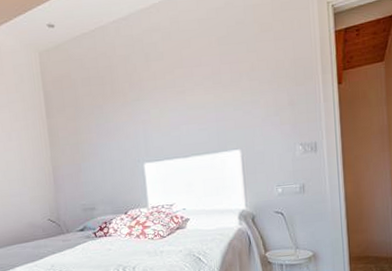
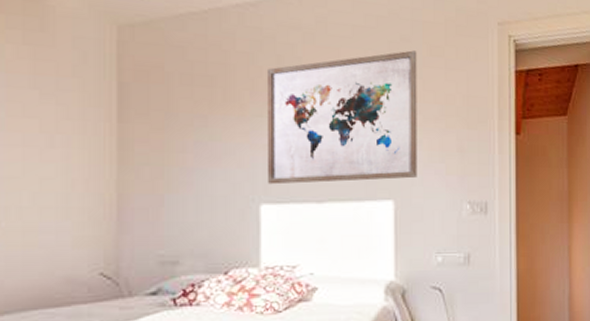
wall art: none [138,30,258,149] -> present [266,50,417,185]

